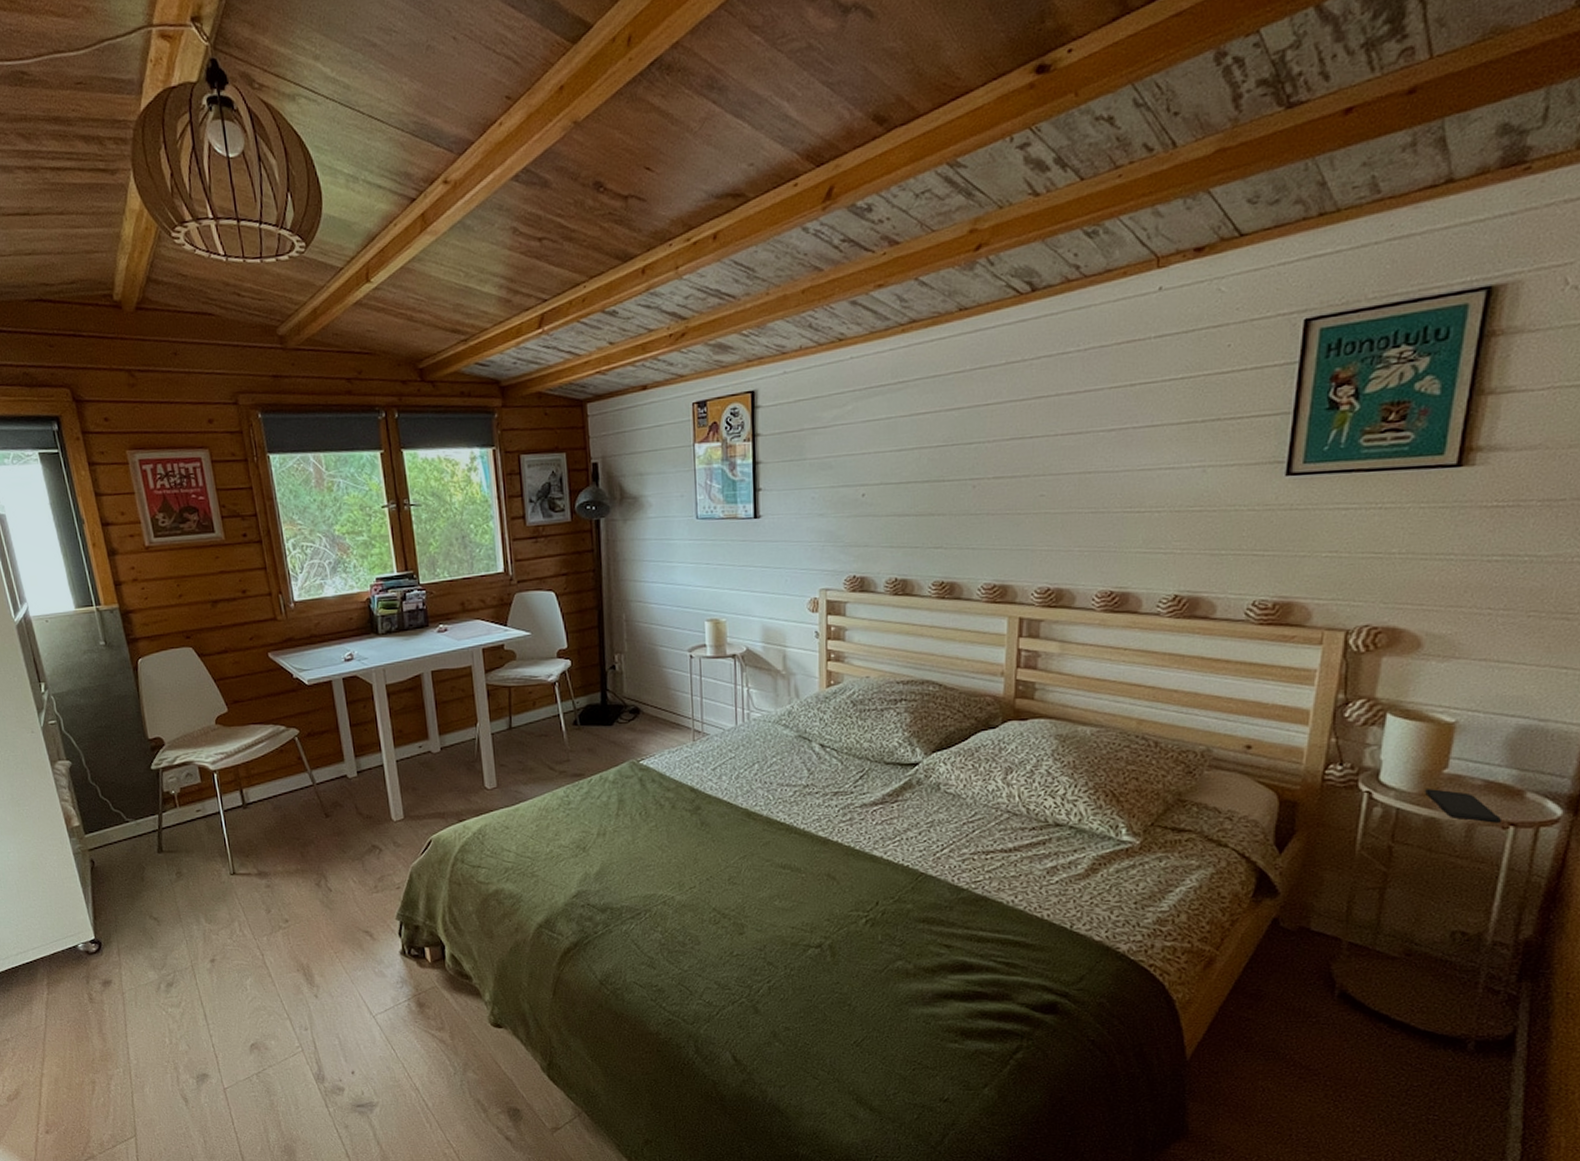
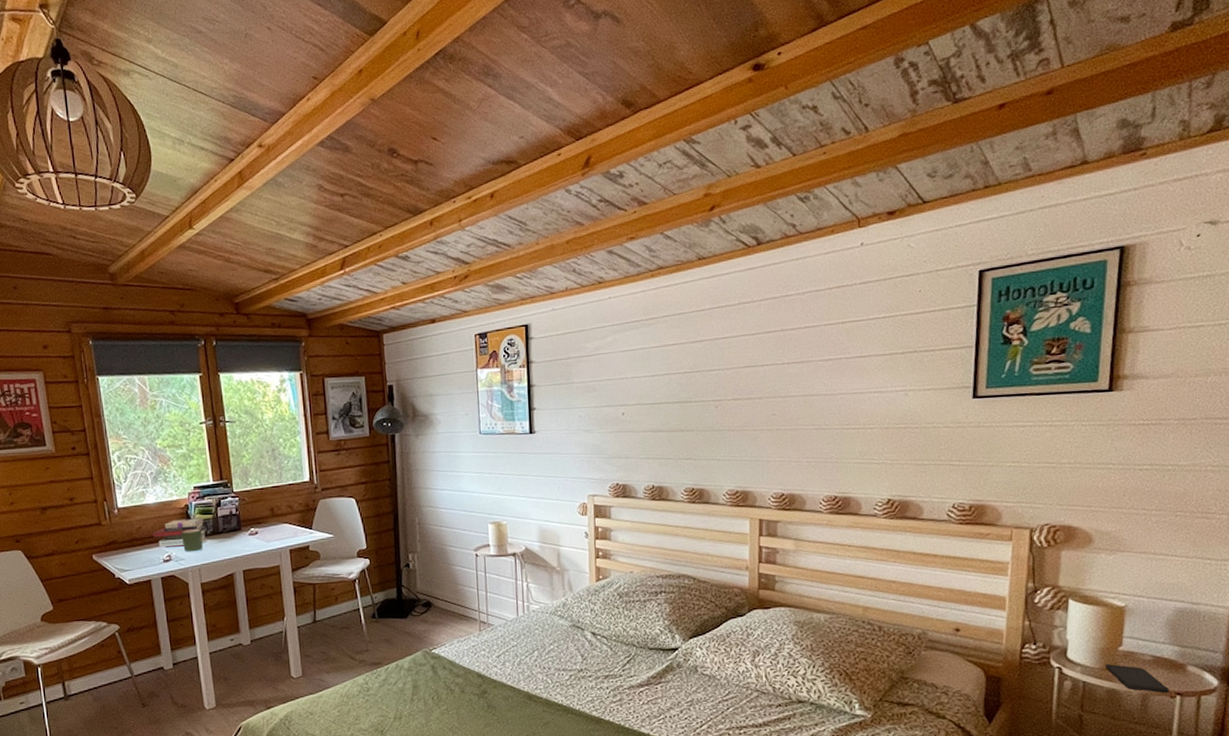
books: none [332,612,392,646] -> present [152,517,207,548]
mug: none [363,625,387,652] -> present [181,529,203,553]

